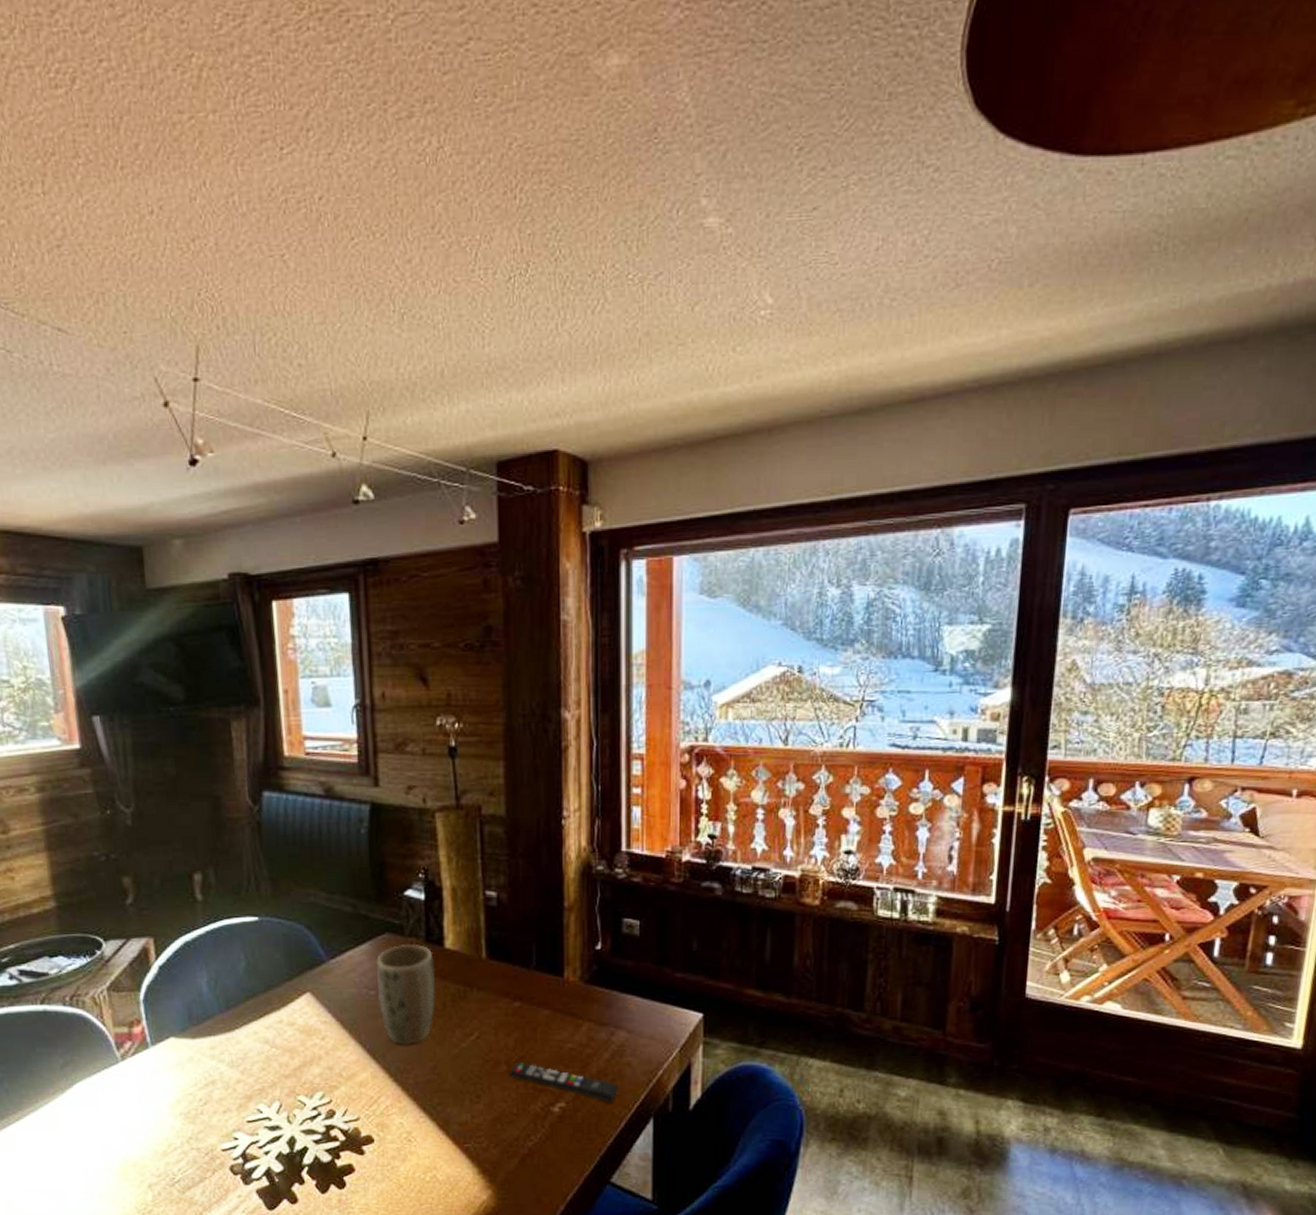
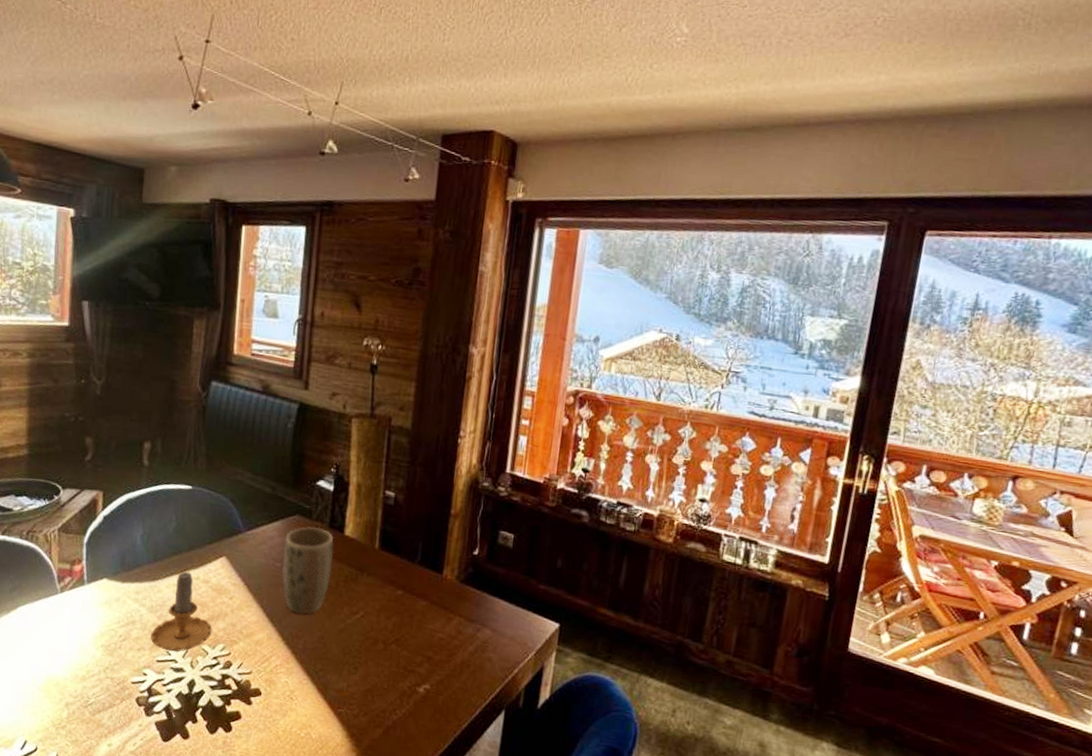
candle: none [235,1015,307,1109] -> present [150,570,212,652]
remote control: present [509,1061,620,1103] -> none [384,642,479,692]

